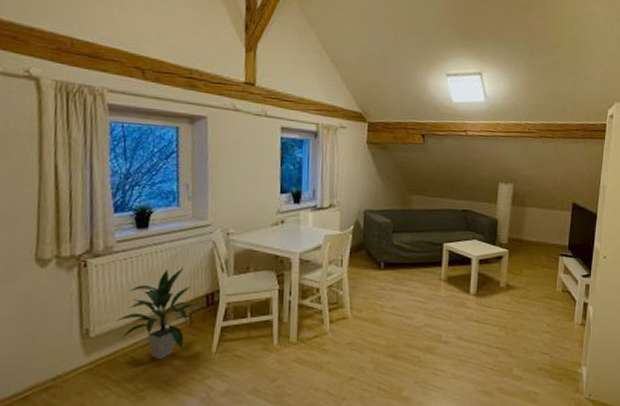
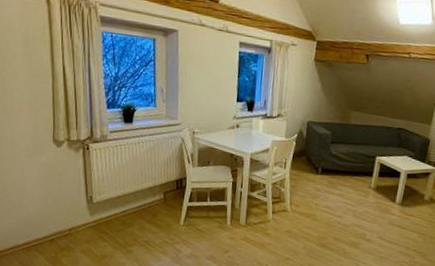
indoor plant: present [115,267,198,360] -> none [110,156,170,226]

